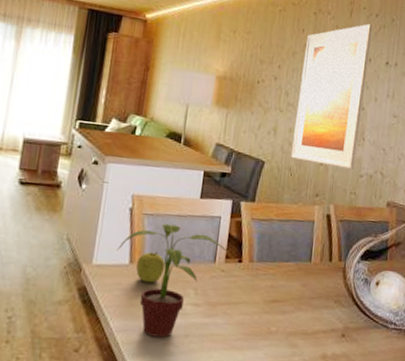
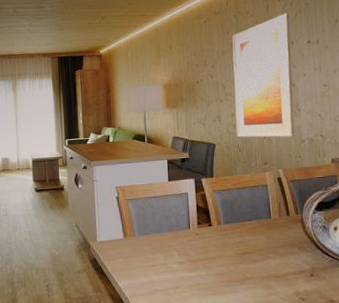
potted plant: present [117,223,229,338] -> none [113,204,200,290]
fruit: present [136,252,165,283] -> none [129,226,152,250]

